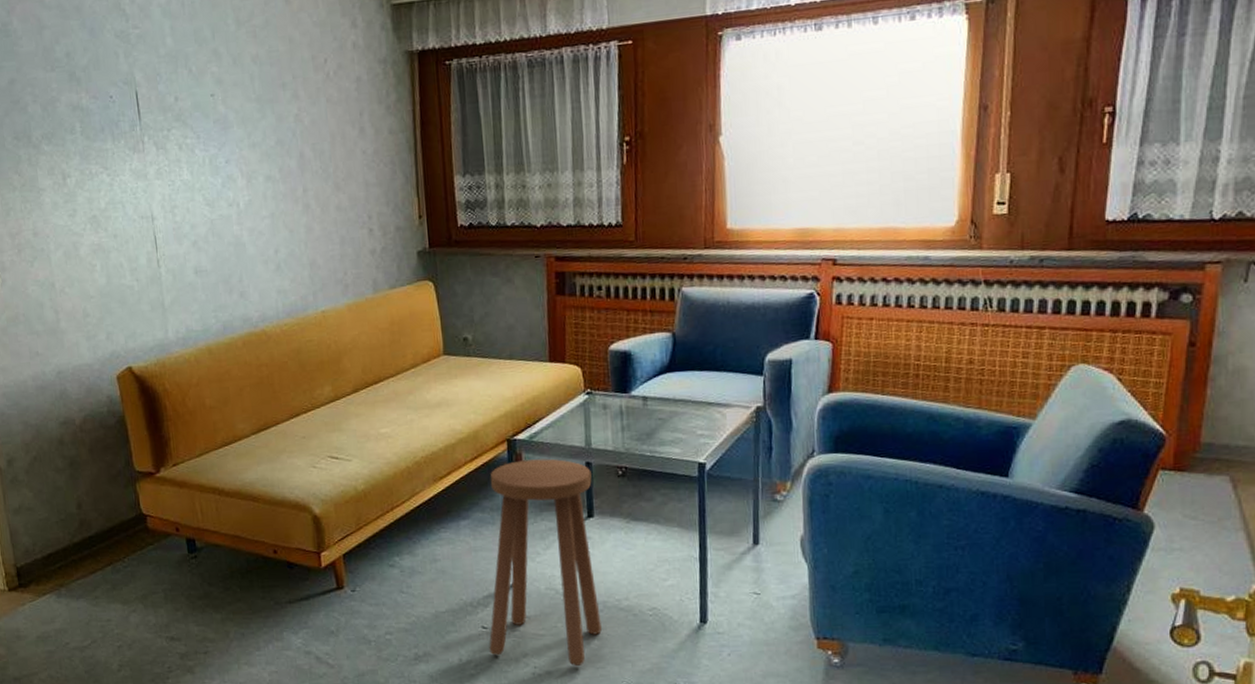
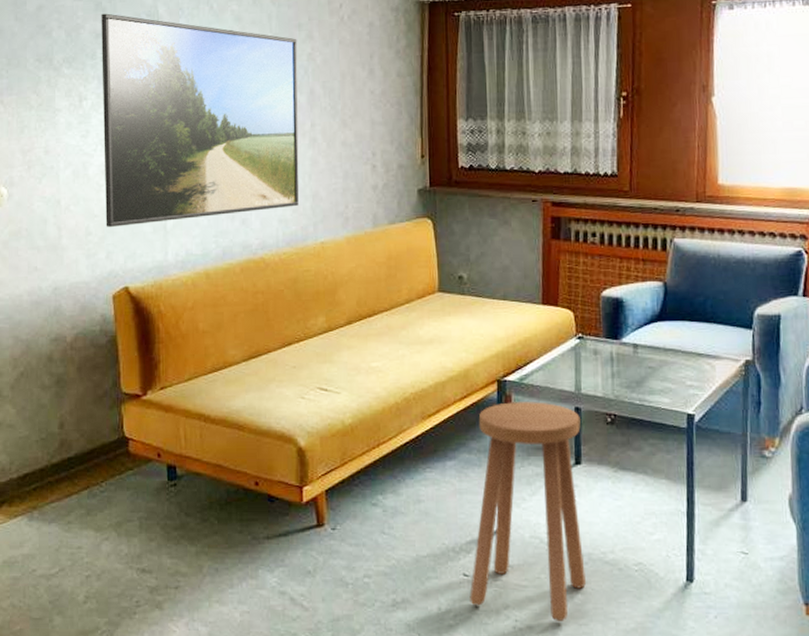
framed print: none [76,83,296,308] -> present [101,13,299,227]

